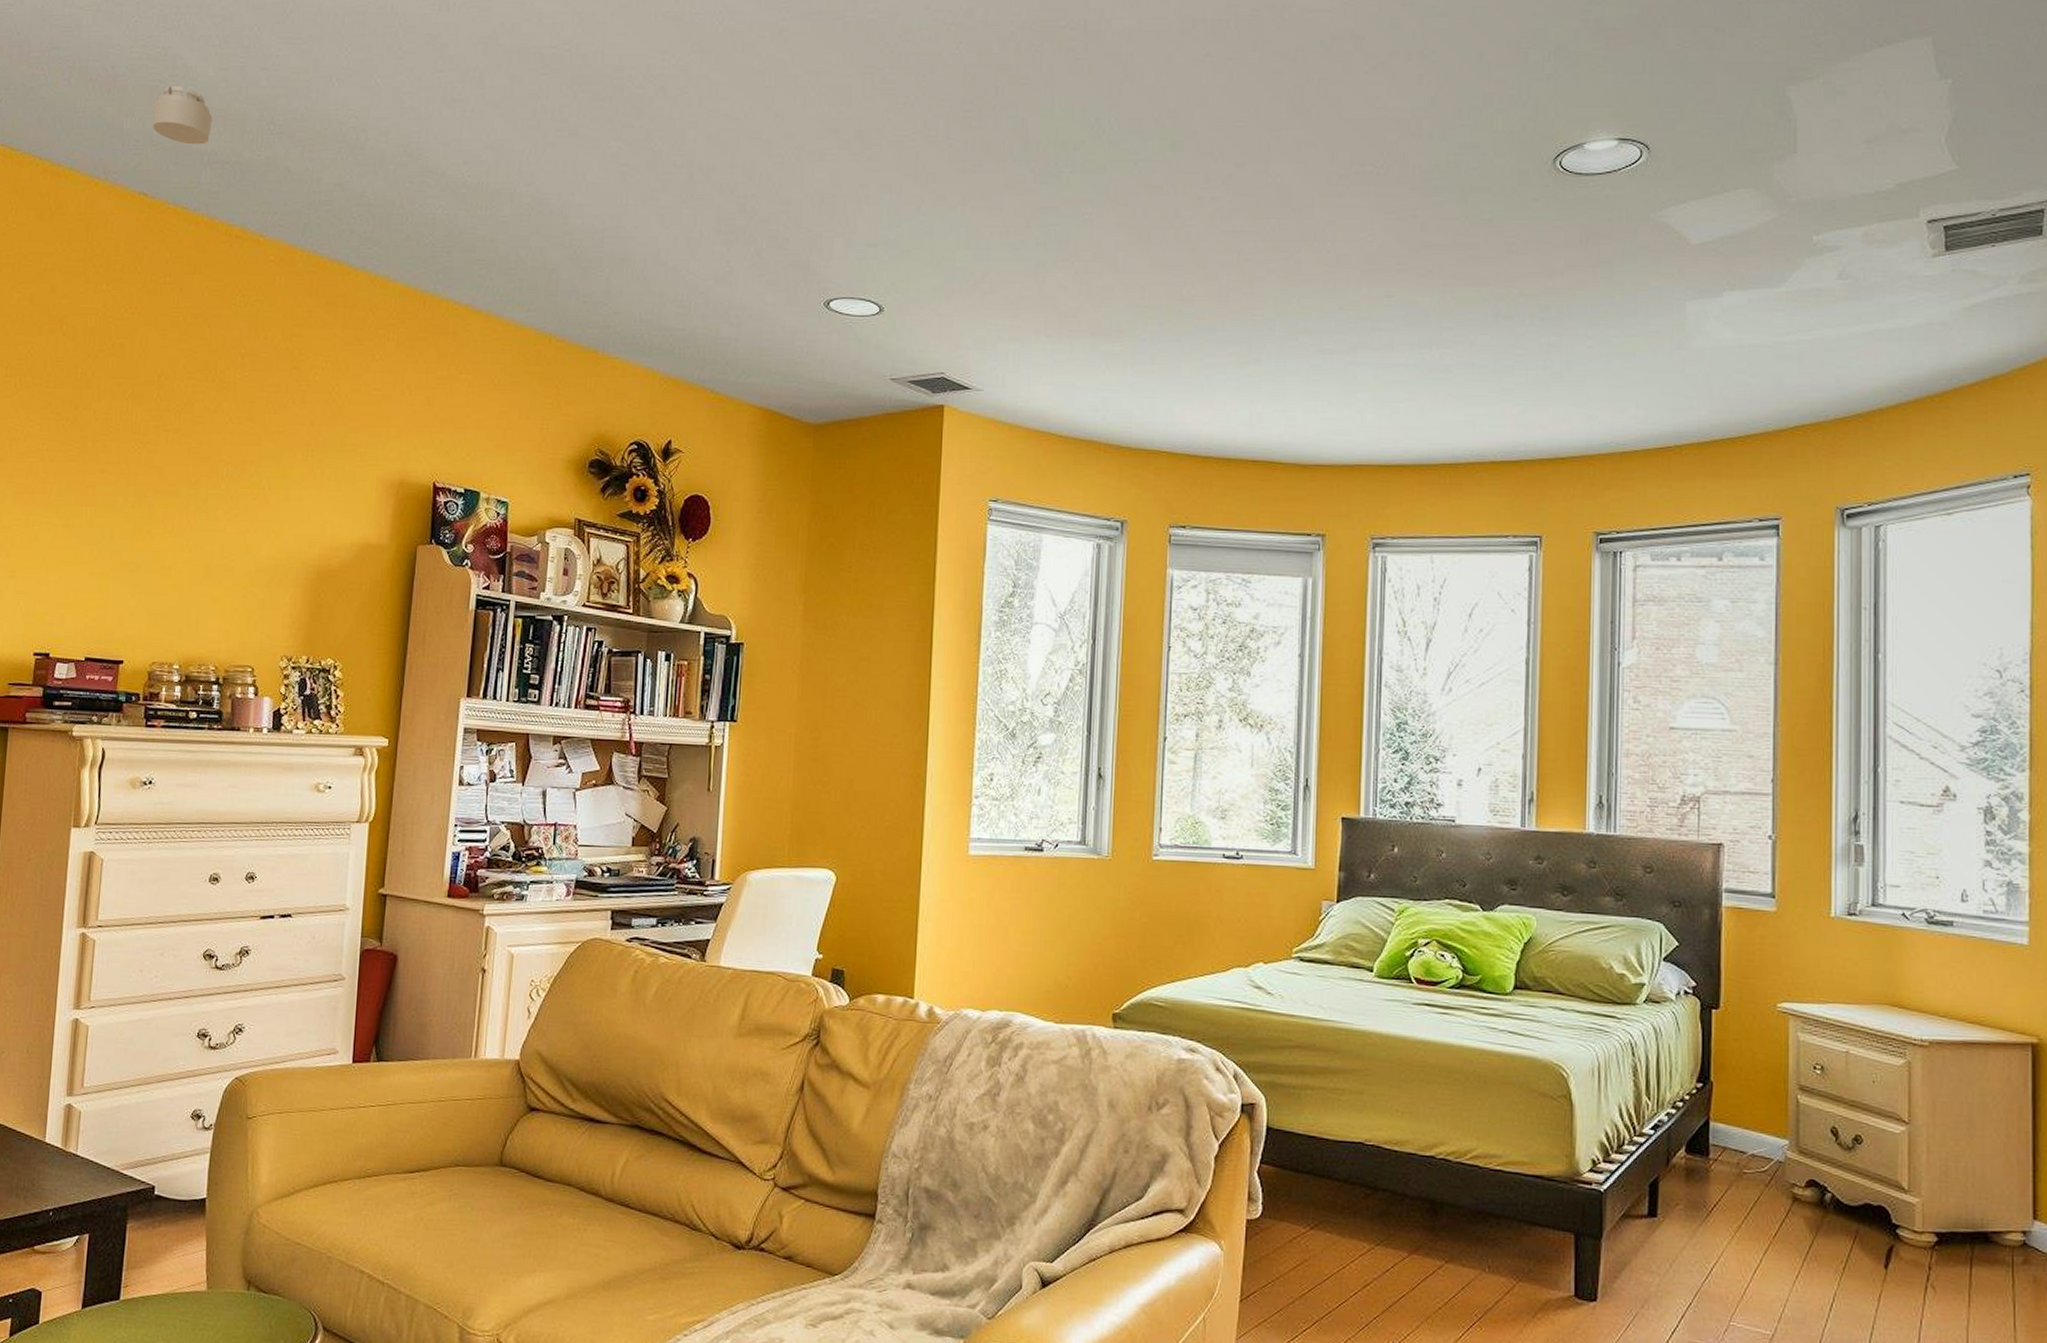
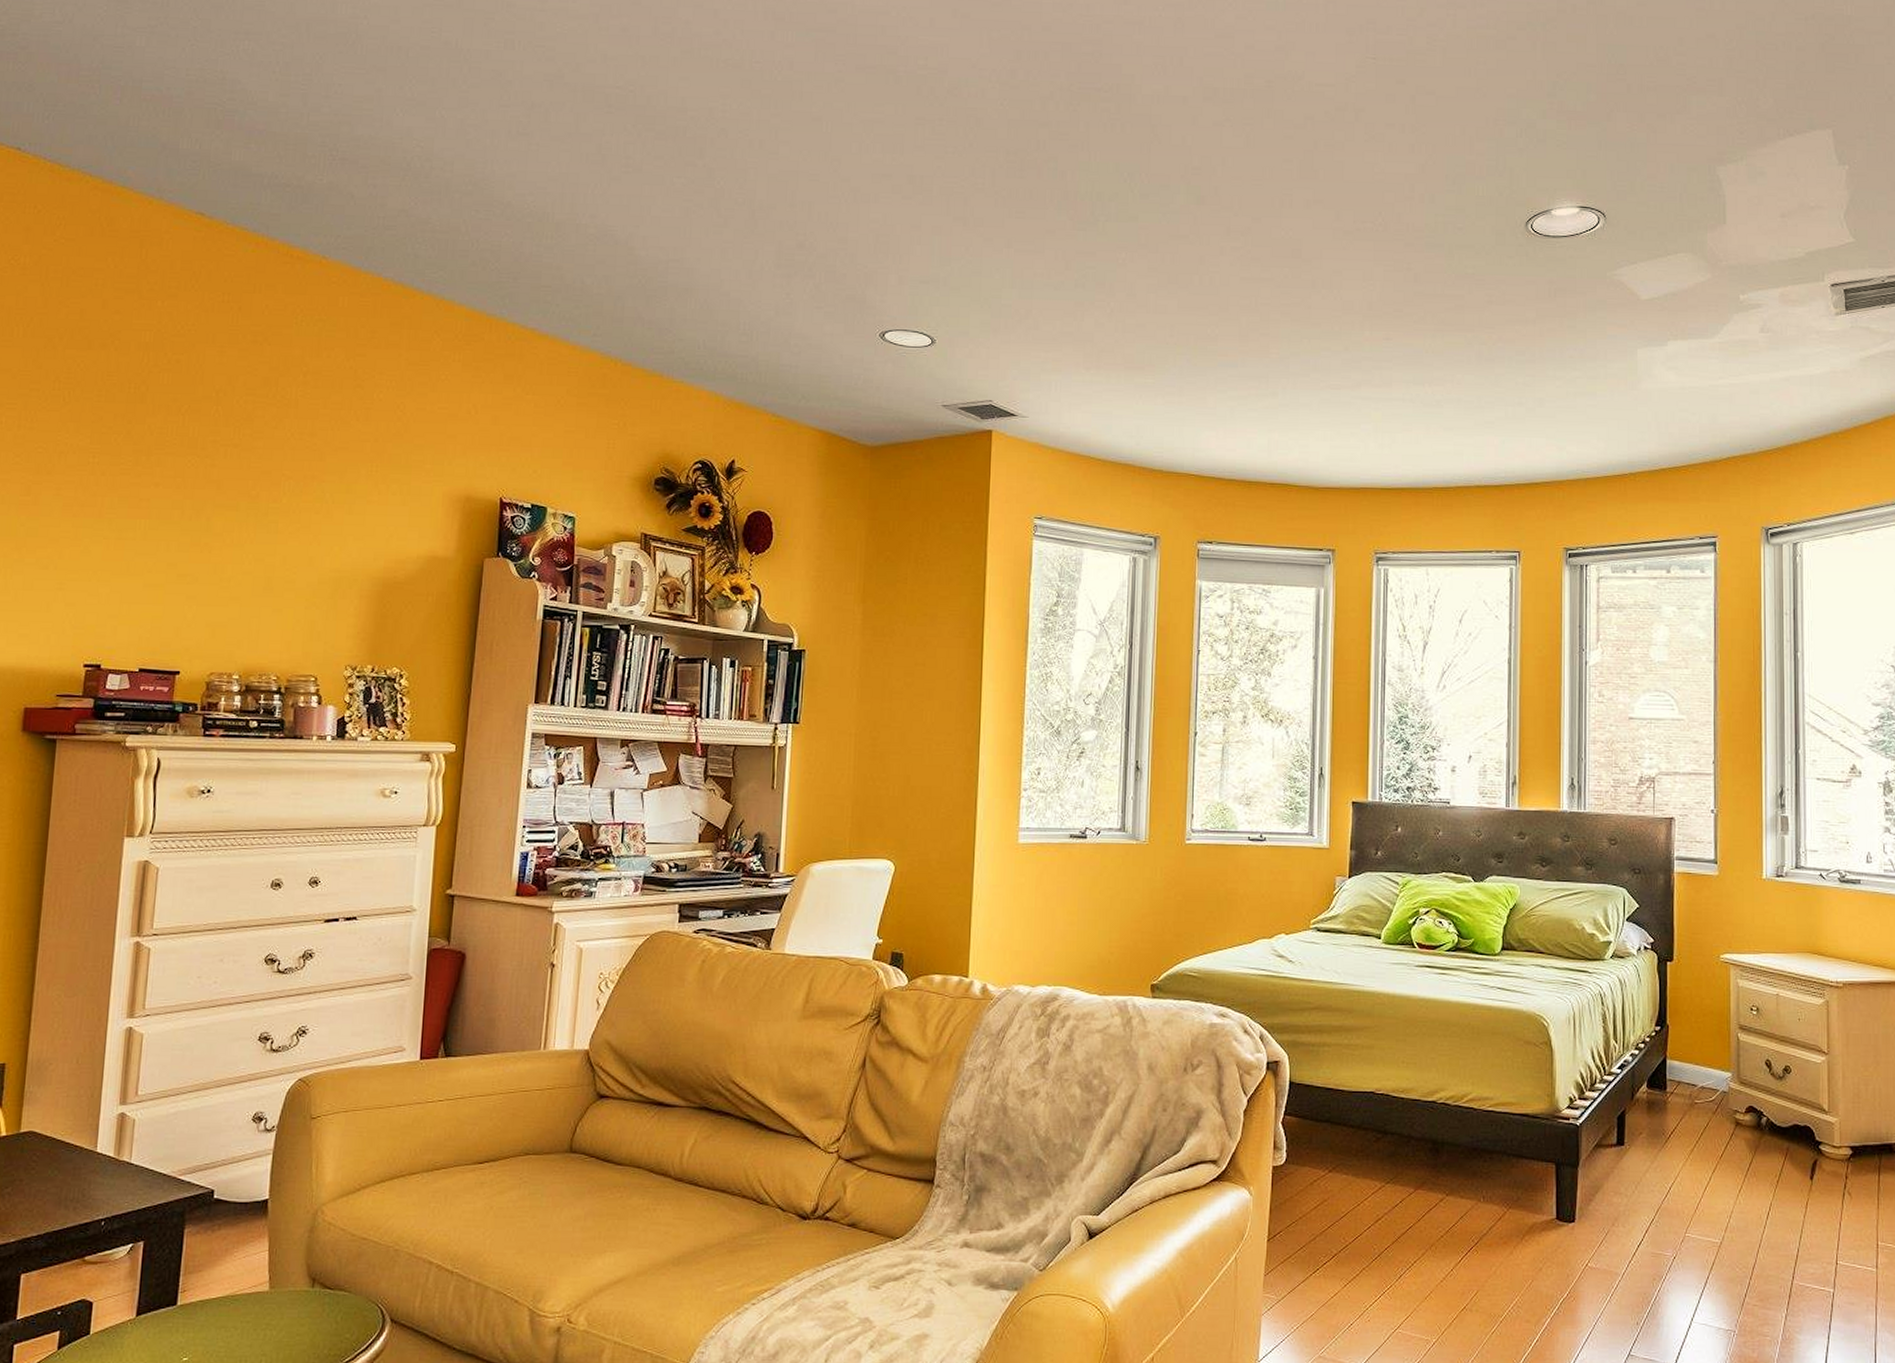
smoke detector: present [152,86,213,145] -> none [210,109,273,168]

